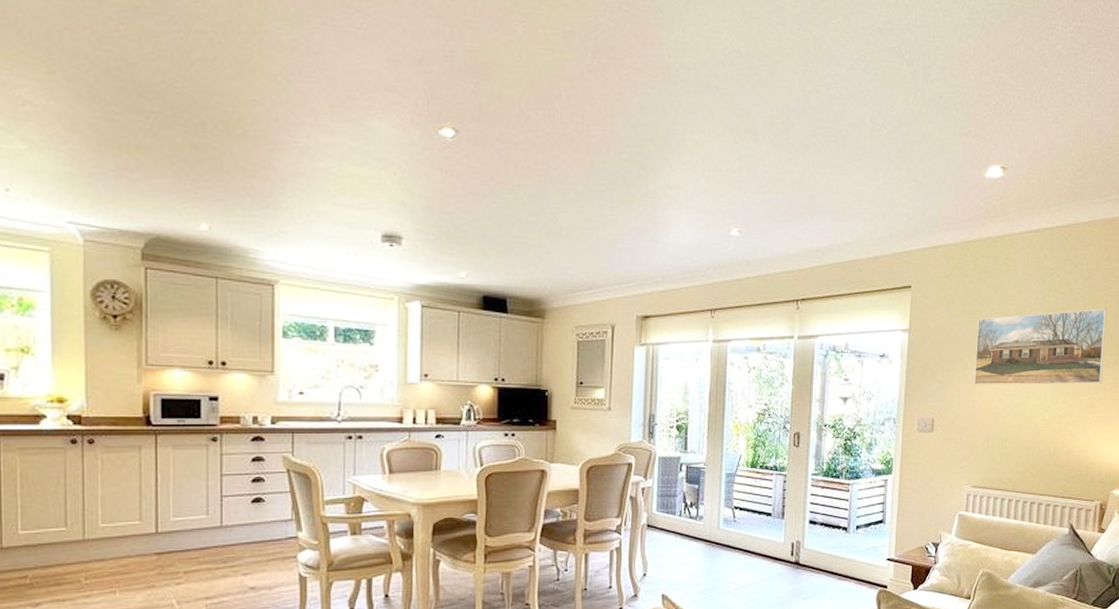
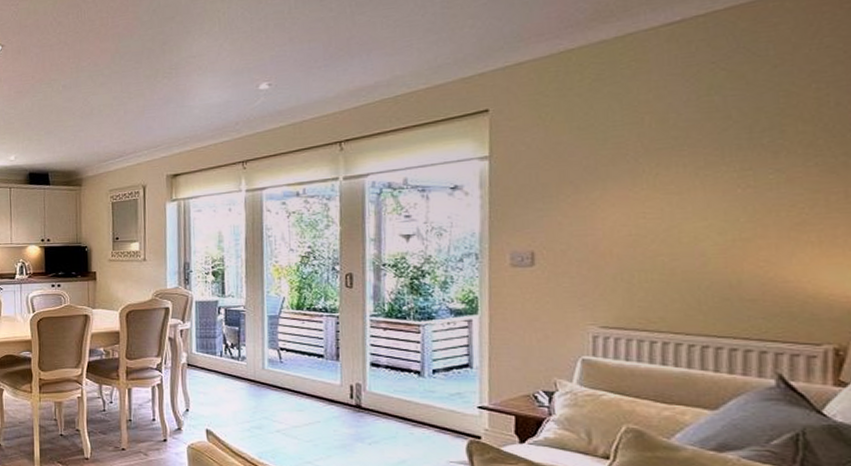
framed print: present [973,308,1107,385] -> none [591,98,821,210]

